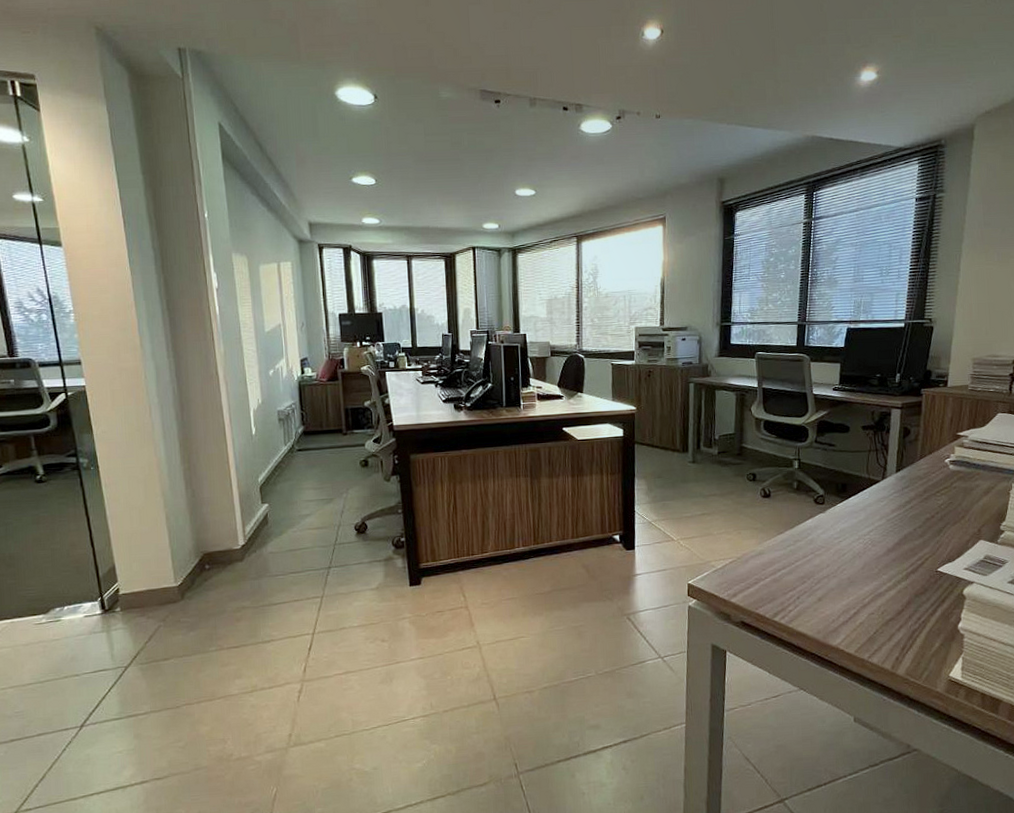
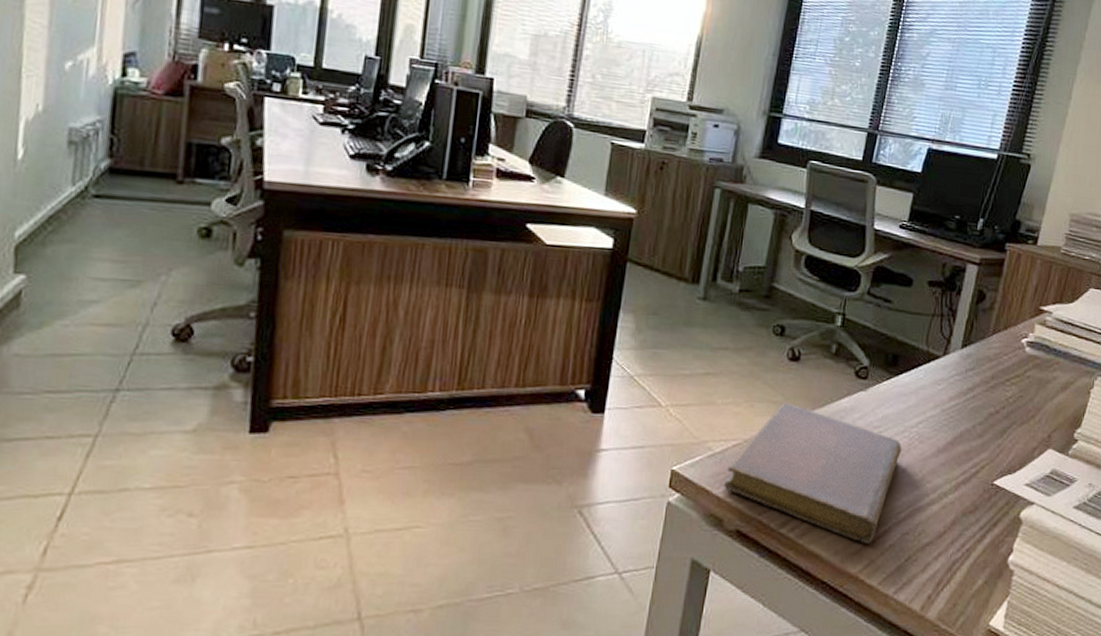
notebook: none [727,528,859,623] -> present [723,402,902,543]

